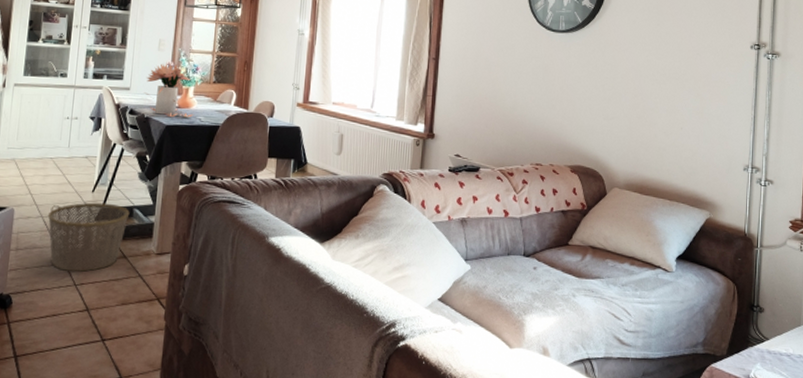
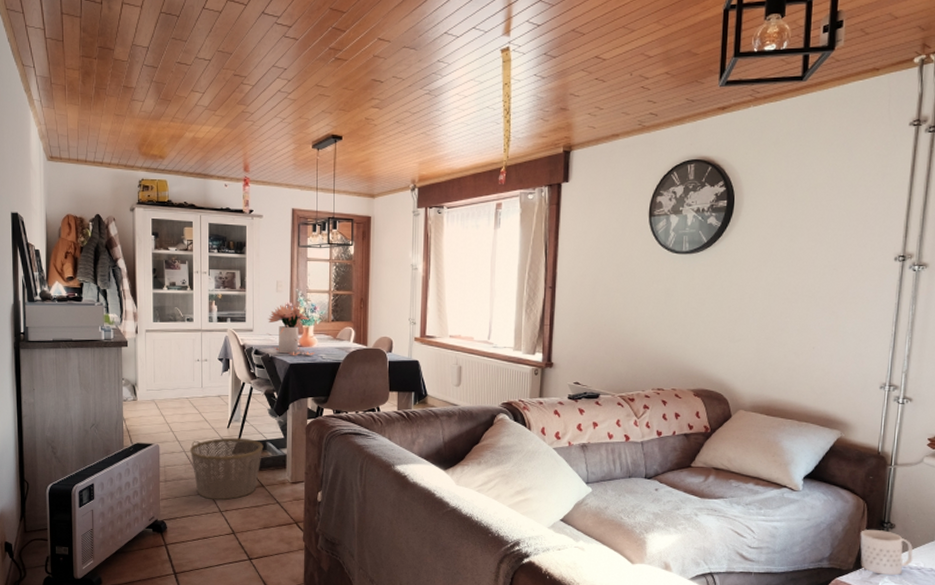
mug: none [732,313,782,363] -> present [860,530,913,576]

